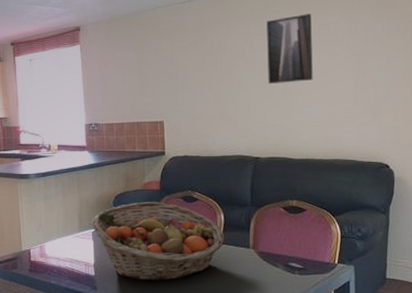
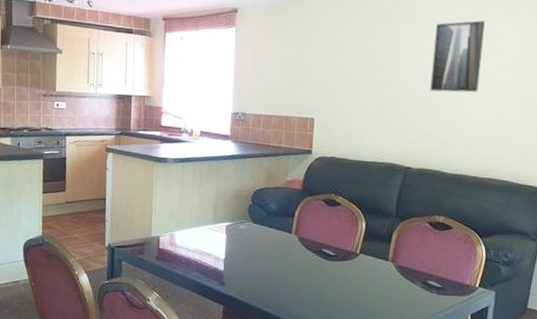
fruit basket: present [91,202,224,281] -> none [226,200,363,285]

